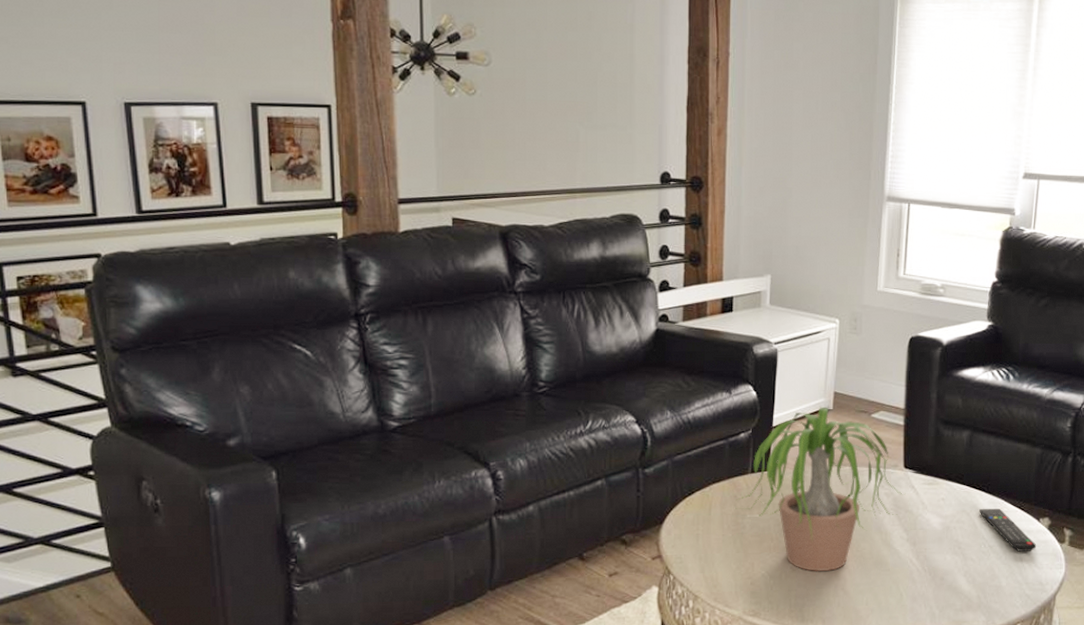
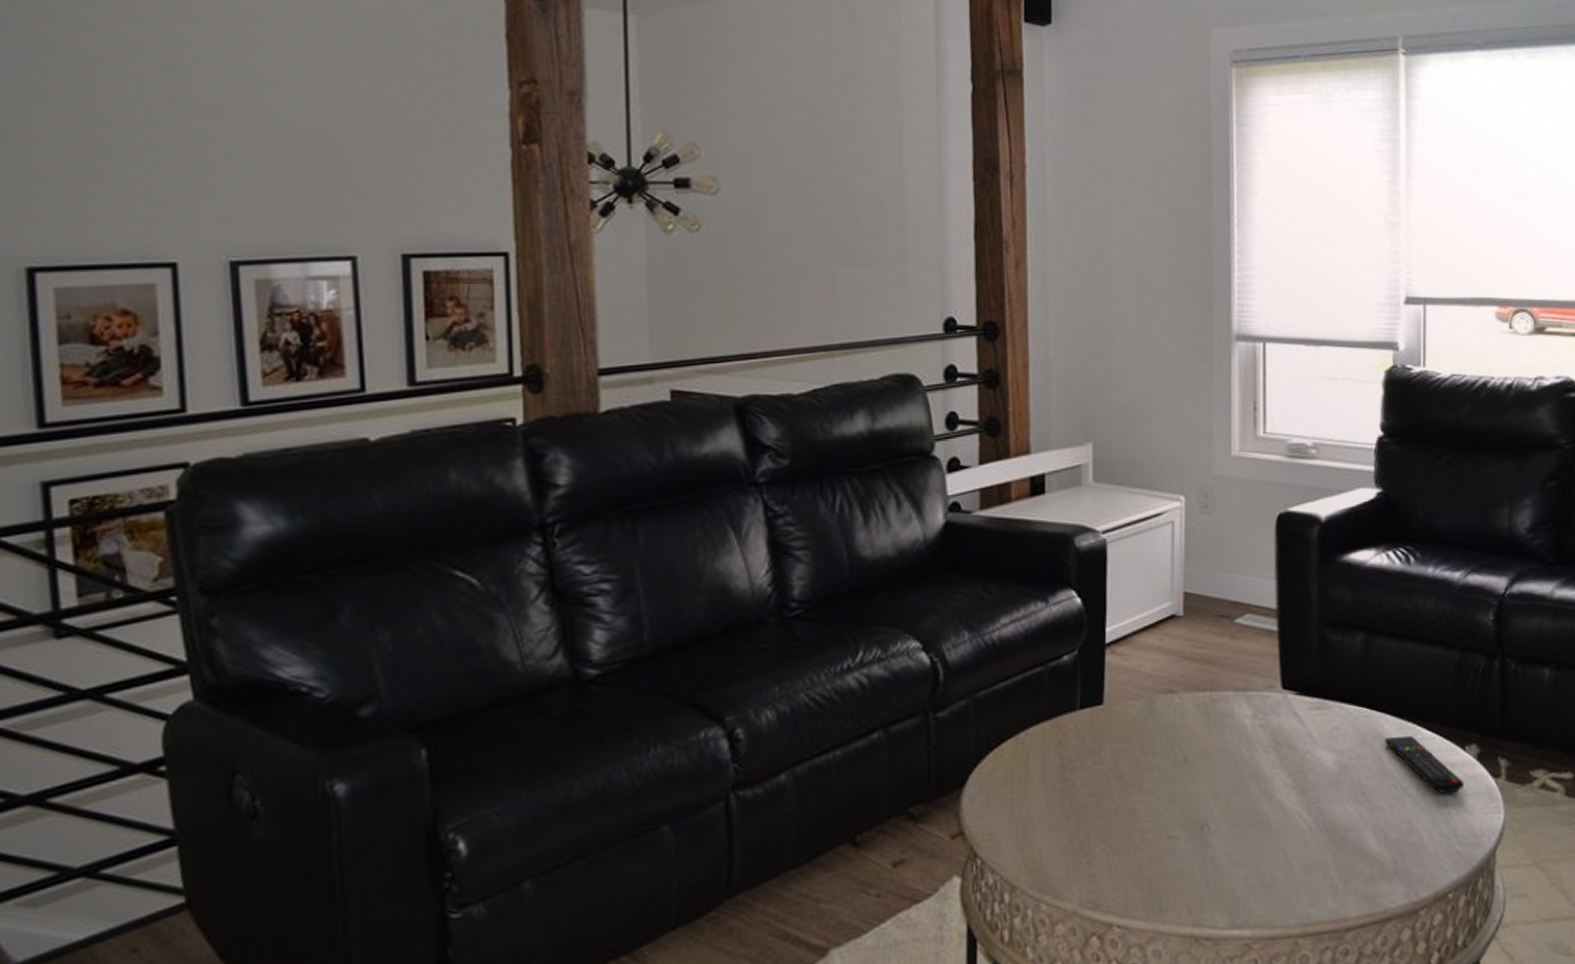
potted plant: present [735,407,906,572] -> none [1061,613,1287,841]

